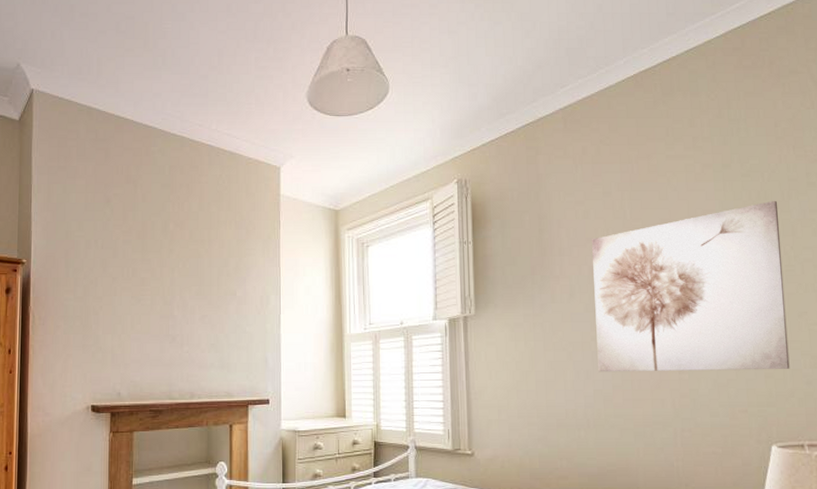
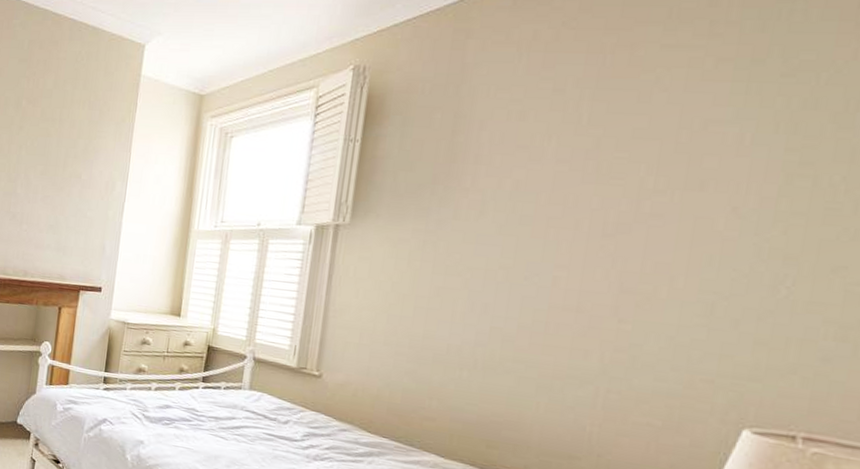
wall art: present [592,200,790,372] -> none [501,111,836,338]

